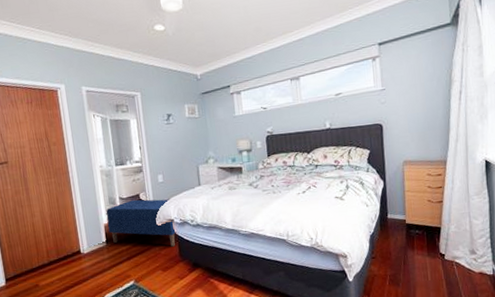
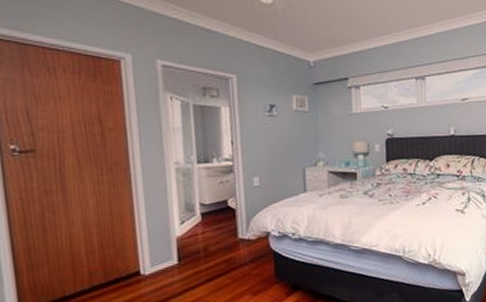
bench: present [106,199,177,247] -> none [180,206,274,266]

